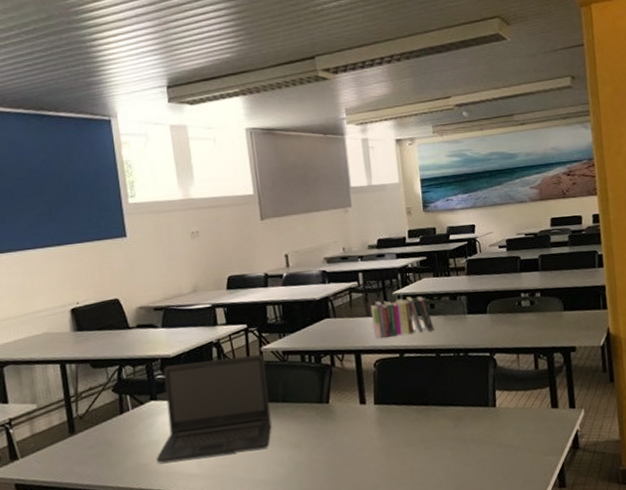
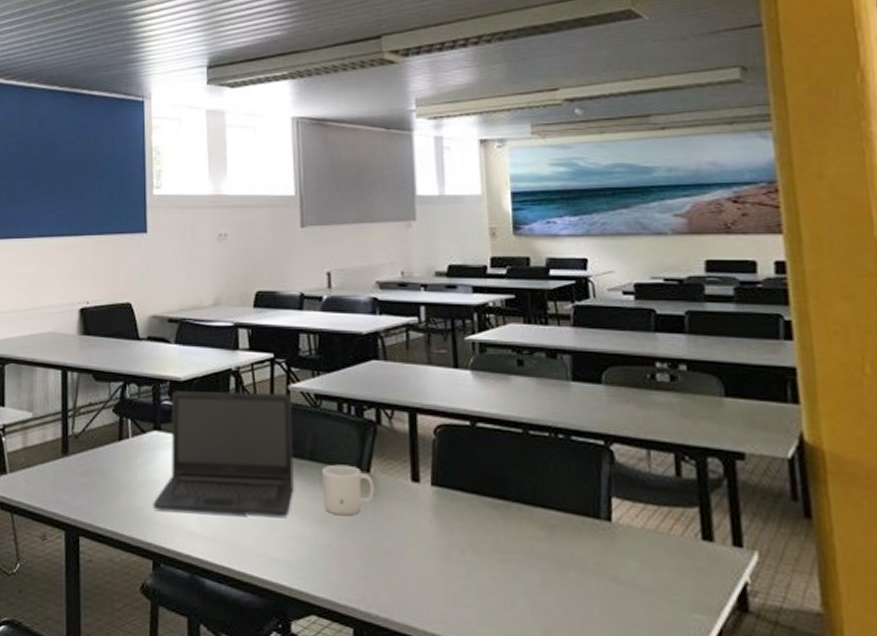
mug: none [292,400,334,439] -> present [321,464,375,516]
books: present [370,296,434,339] -> none [433,346,522,398]

